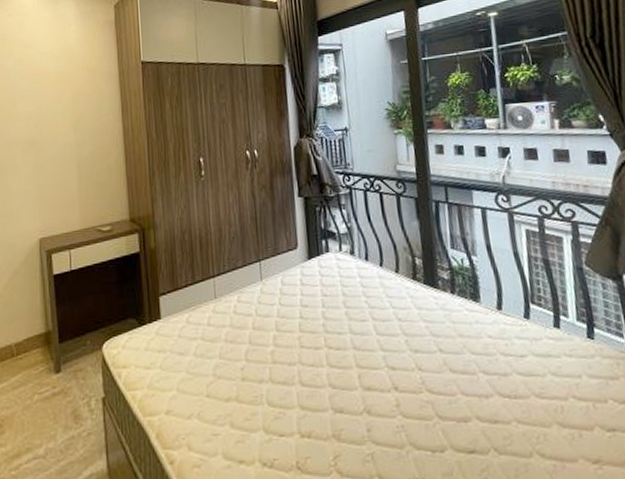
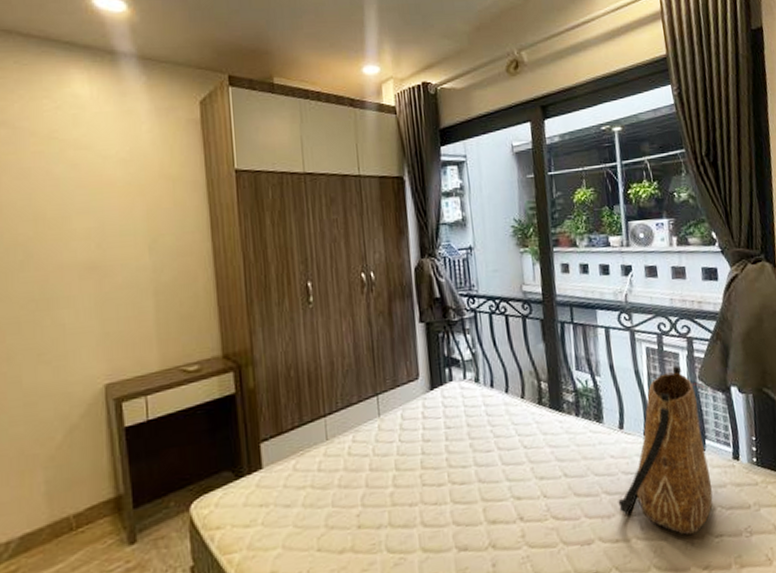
tote bag: none [496,249,604,426] -> present [618,365,713,535]

